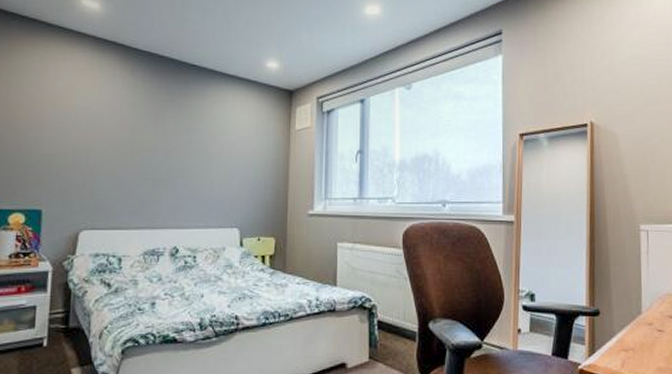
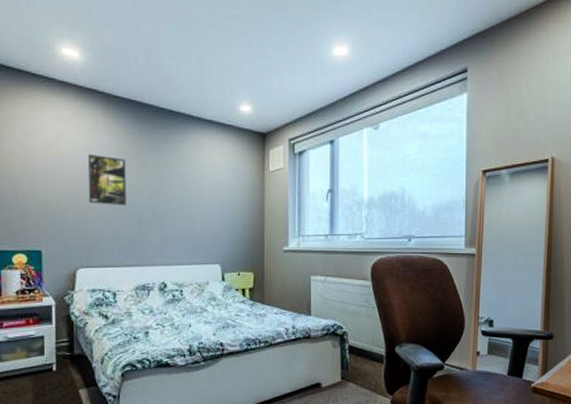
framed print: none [98,107,142,162] -> present [87,154,127,205]

